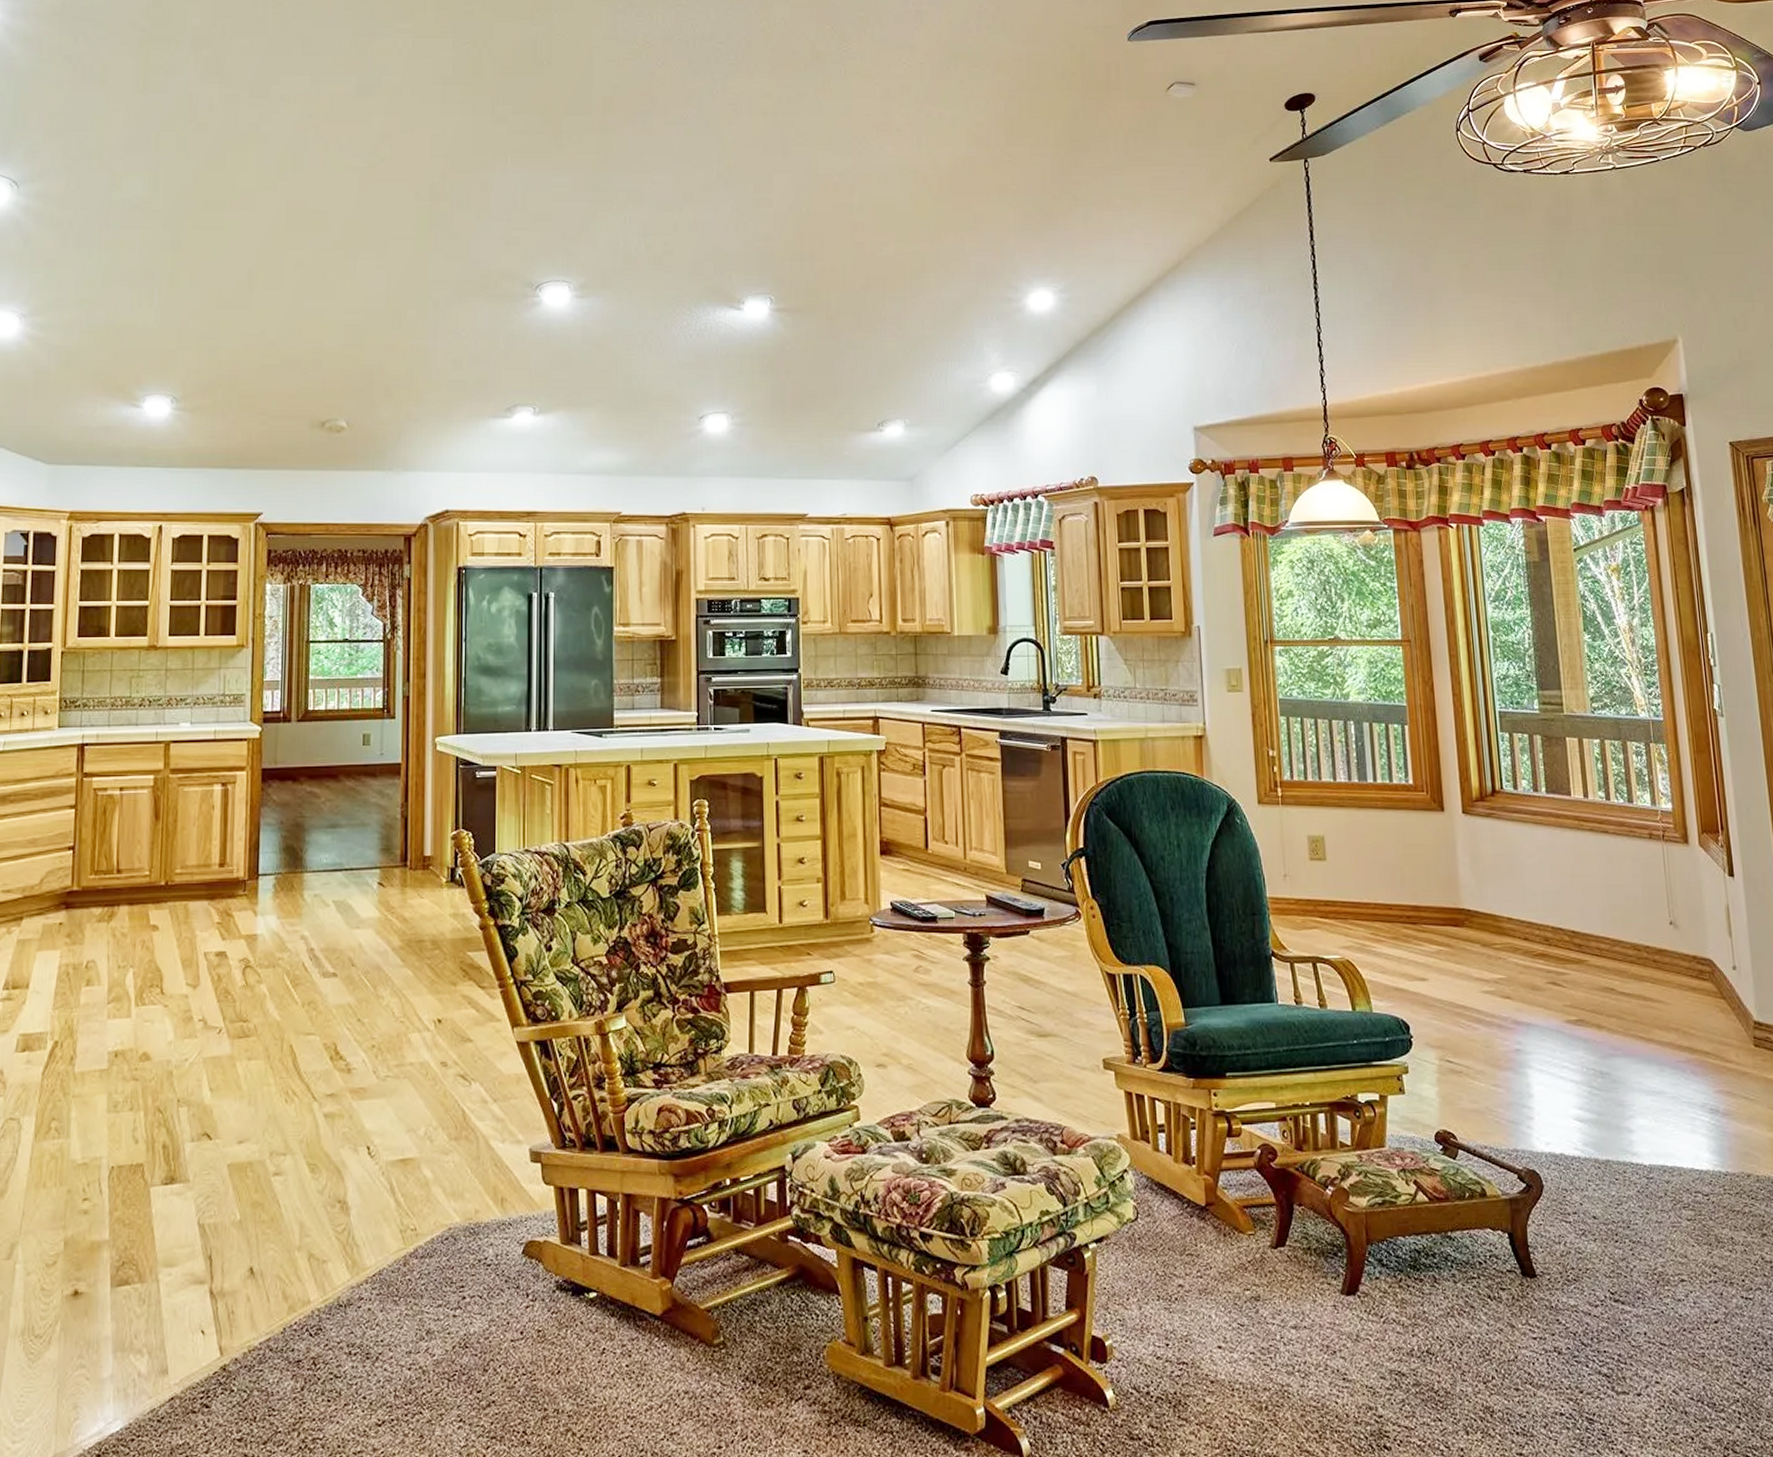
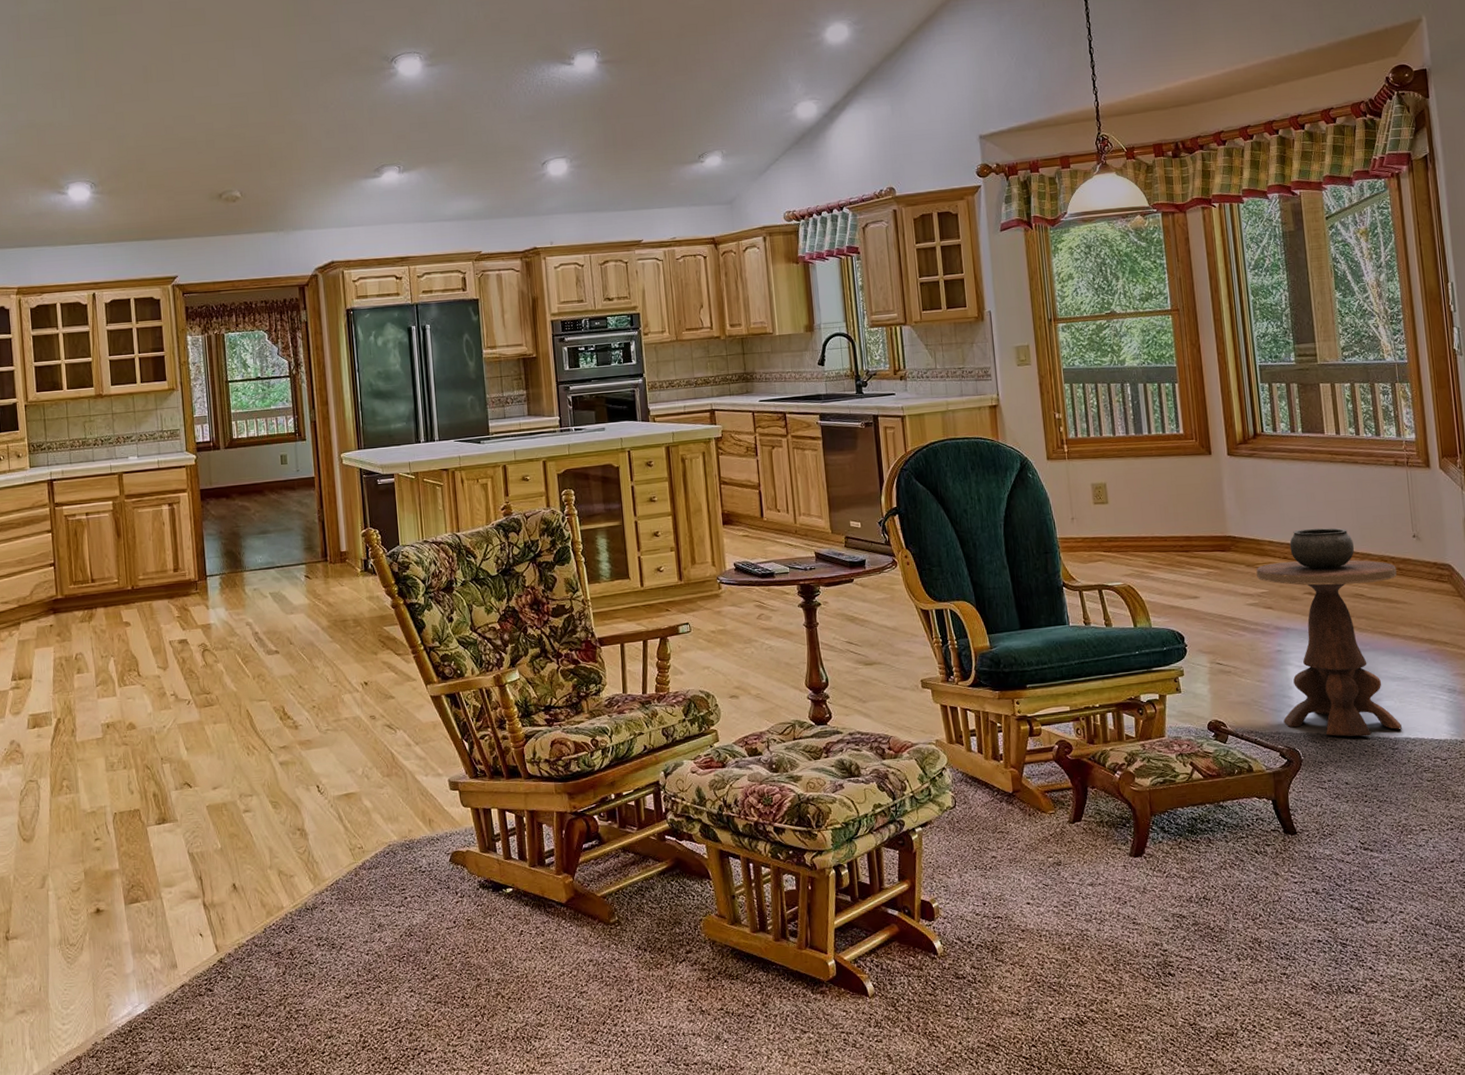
side table: none [1493,906,1657,1161] -> present [1256,528,1402,737]

